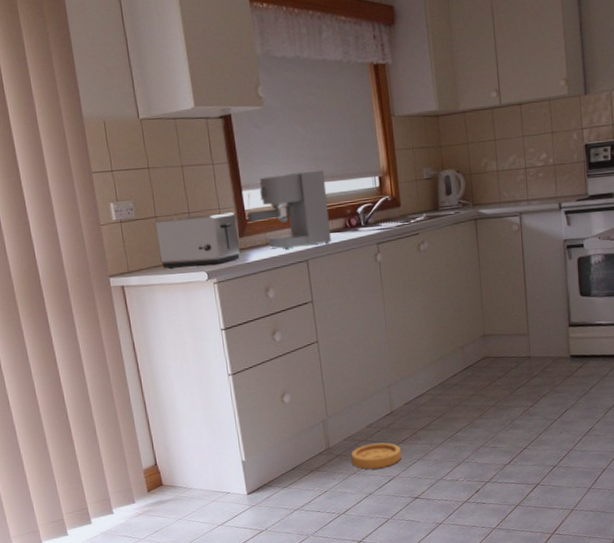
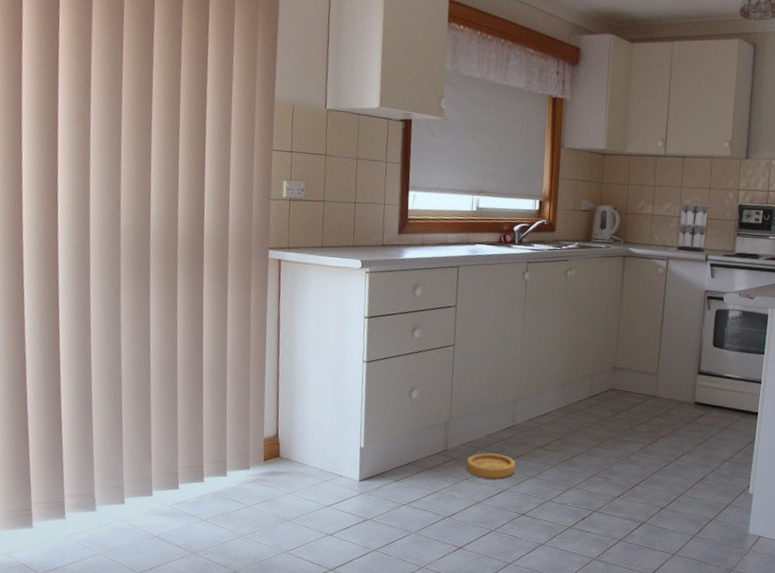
toaster: present [154,212,241,269] -> none [320,204,399,256]
coffee maker: present [246,170,331,250] -> none [408,182,489,255]
spice rack: none [525,145,556,203] -> present [677,197,709,252]

